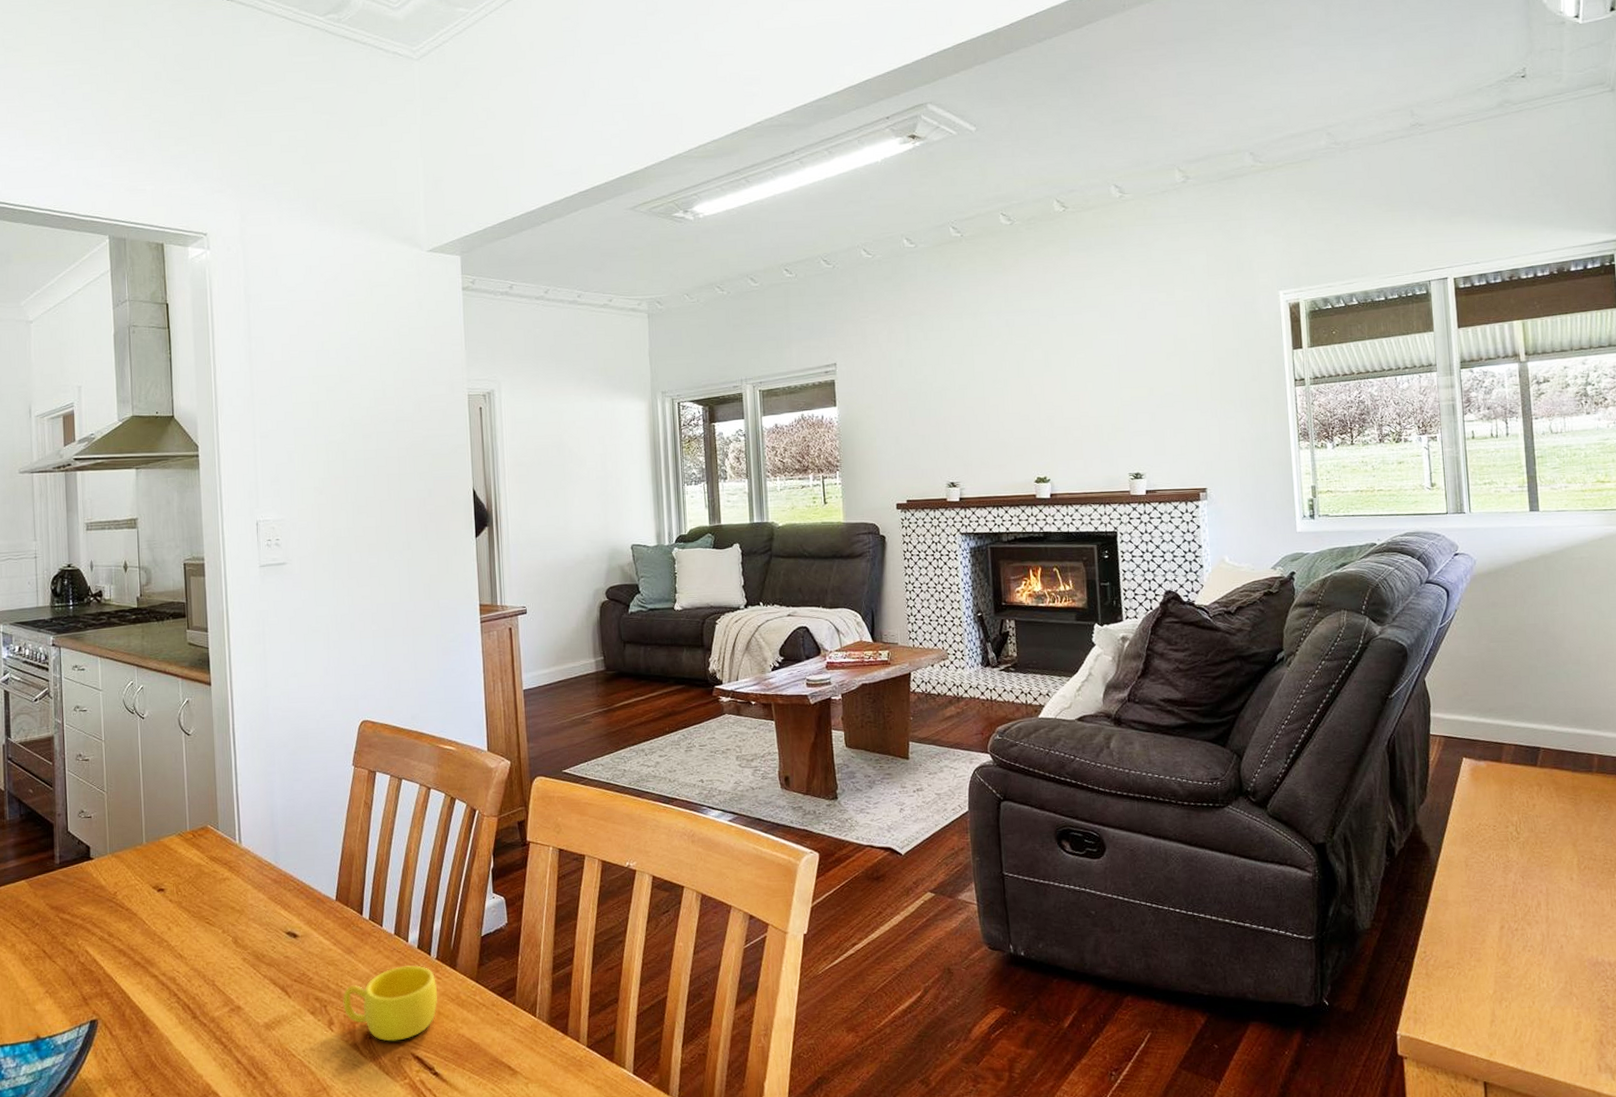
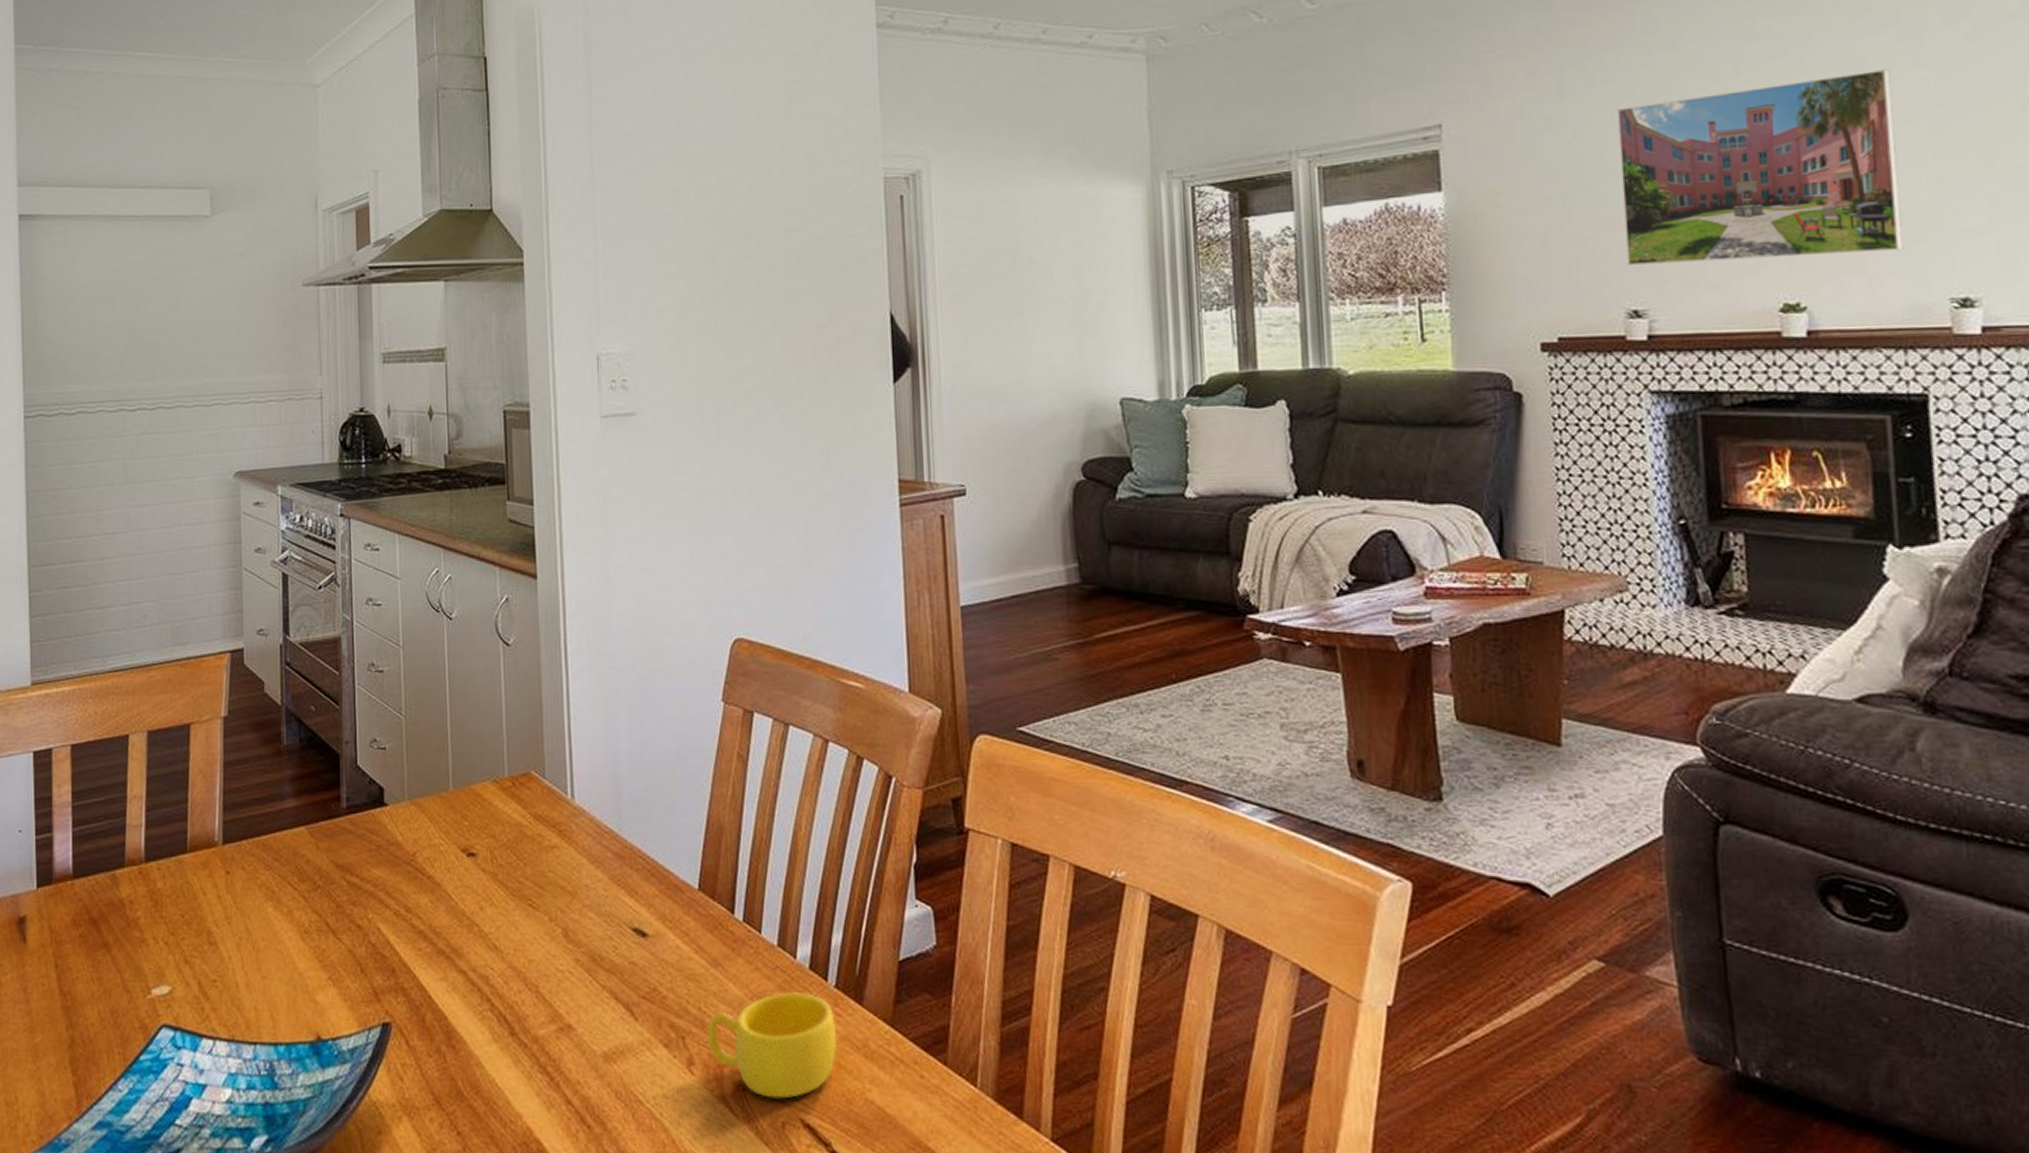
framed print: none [942,333,1104,455] -> present [1617,68,1904,266]

